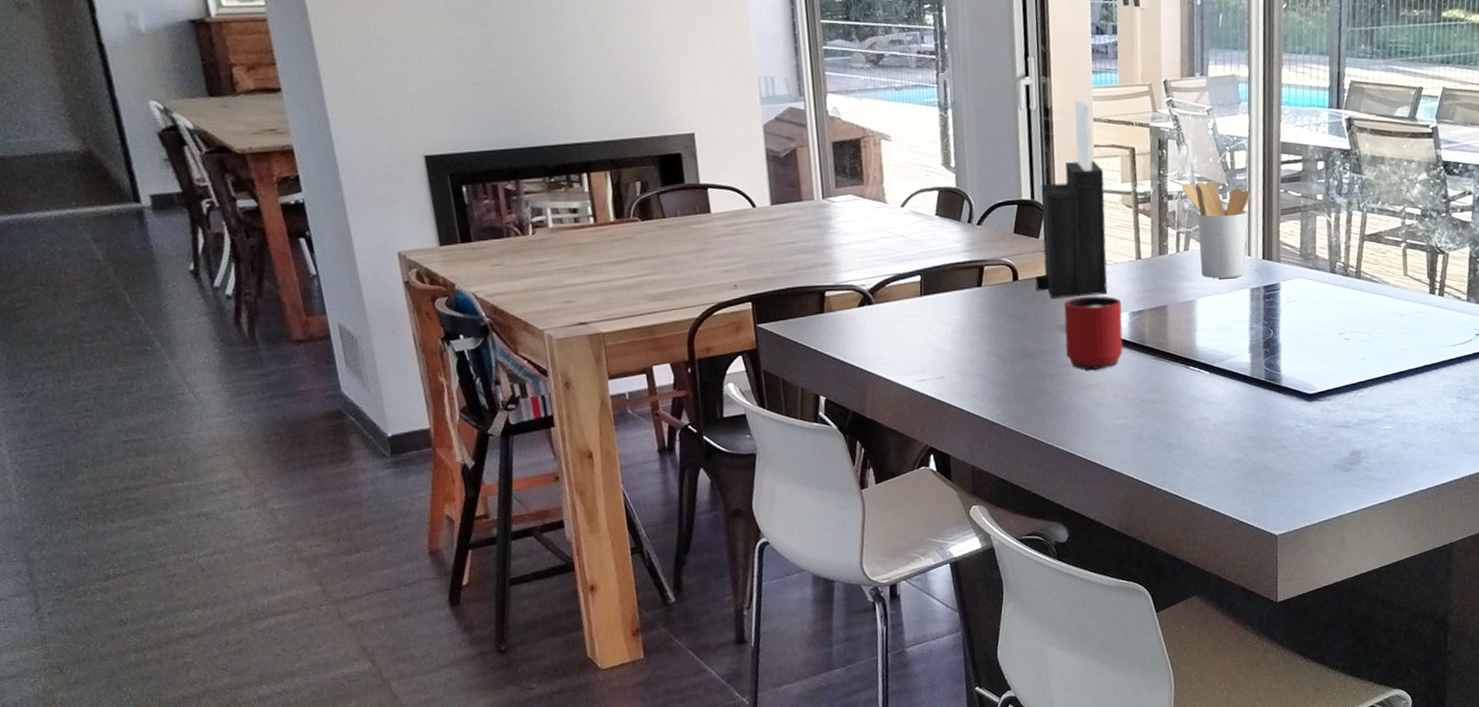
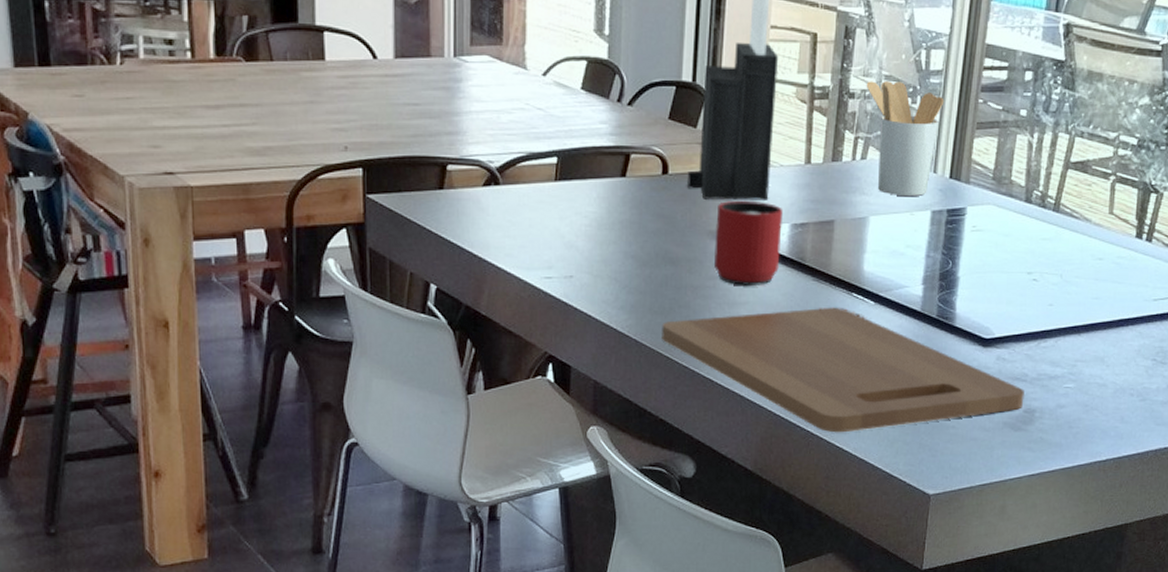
cutting board: none [1026,380,1350,490] -> present [662,308,1024,433]

